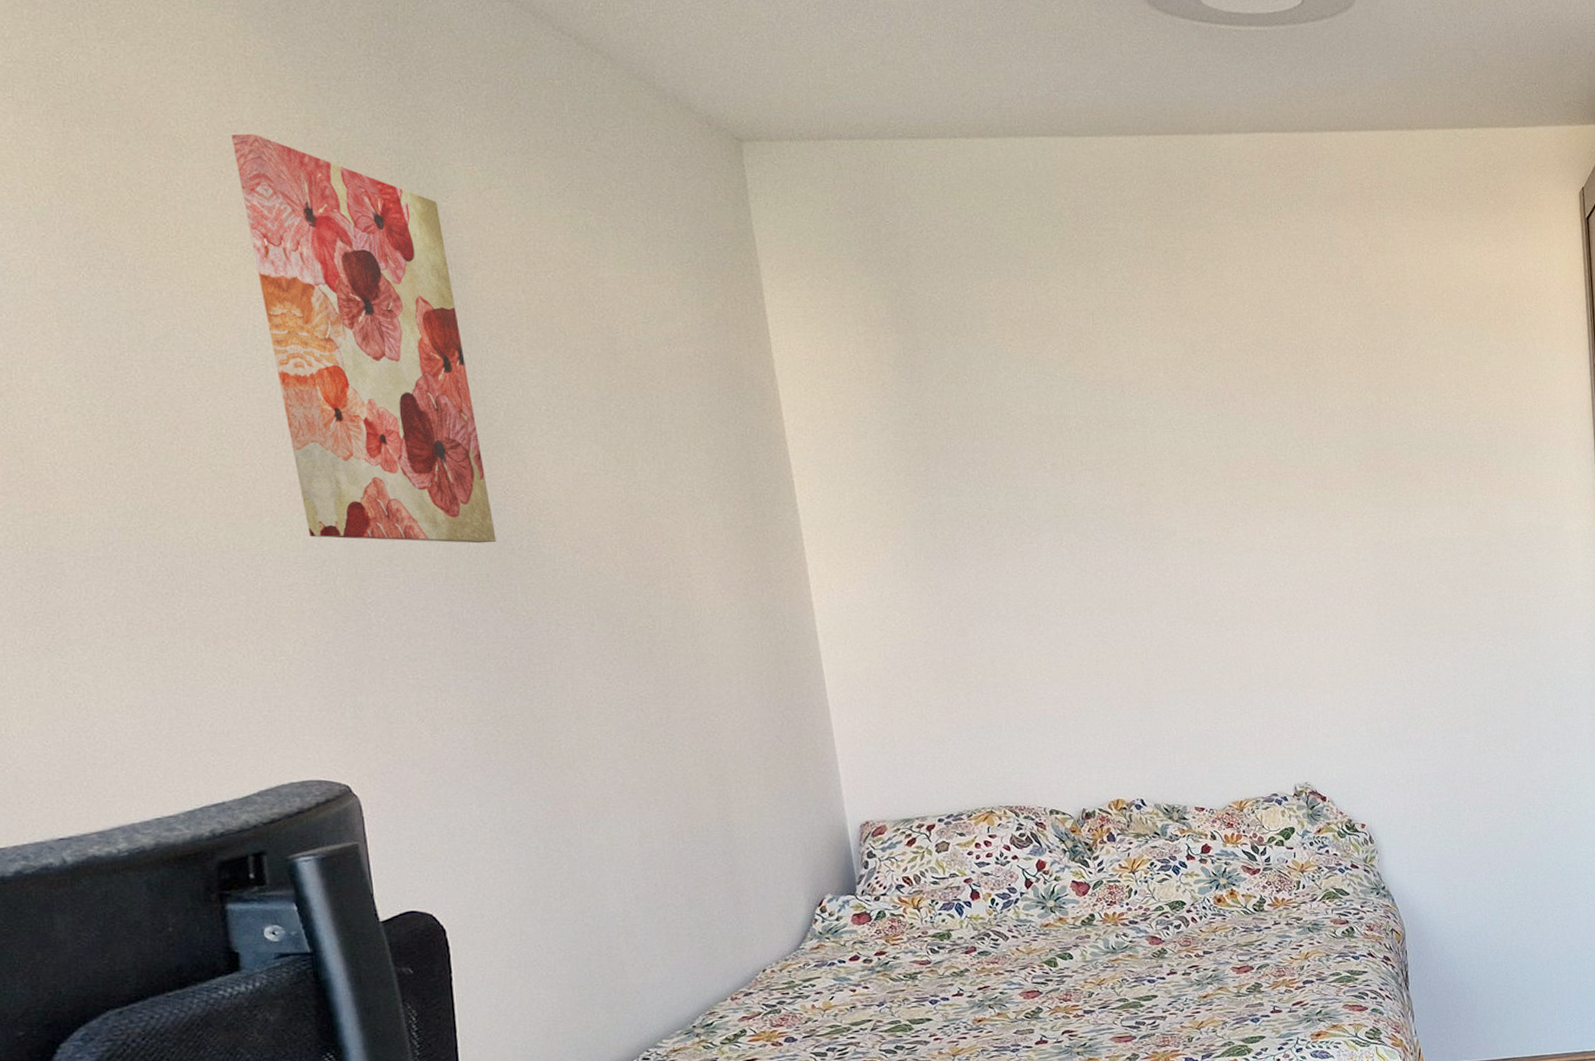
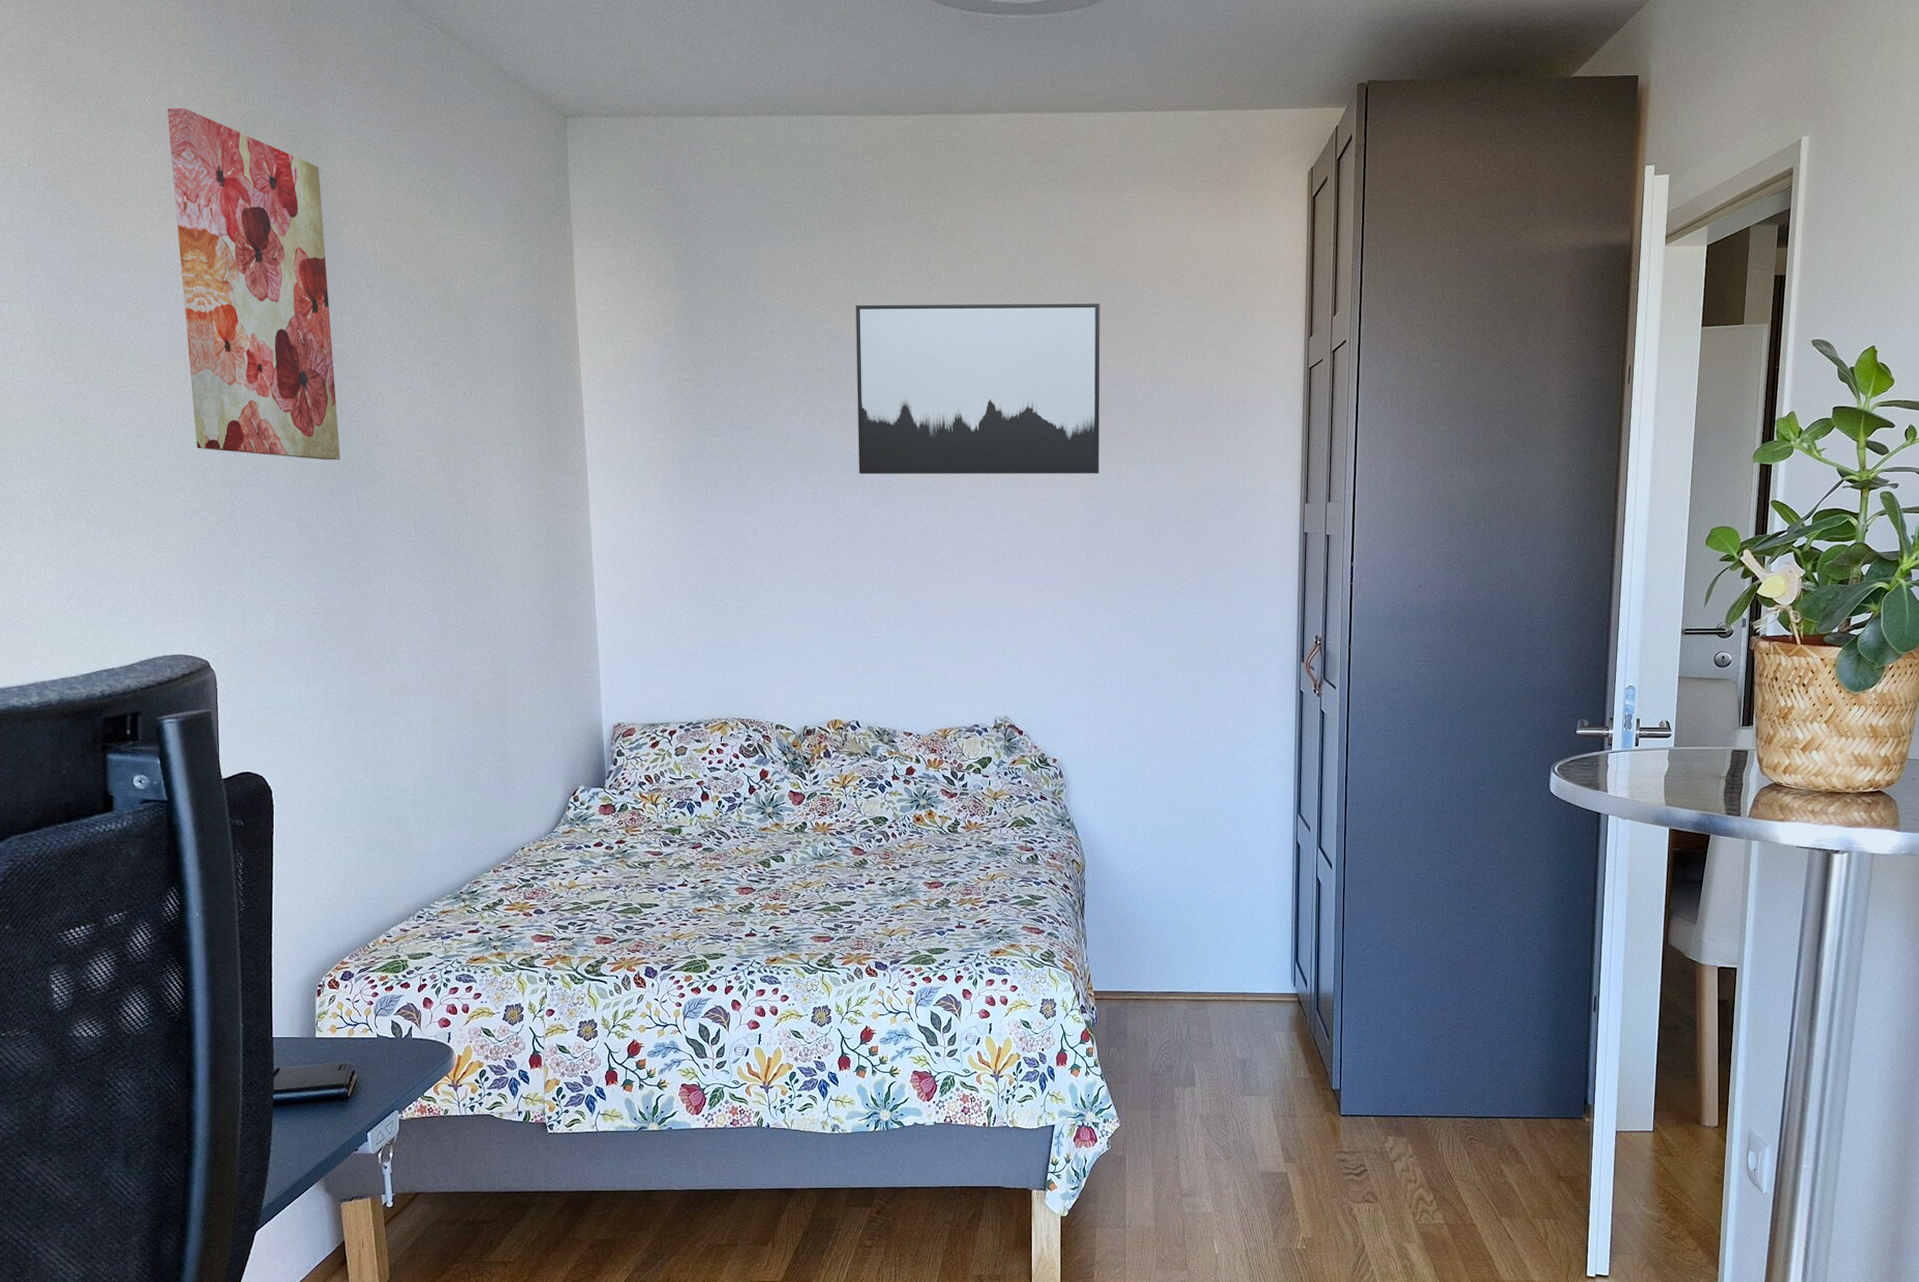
wall art: none [1101,336,1386,530] -> present [856,303,1100,474]

